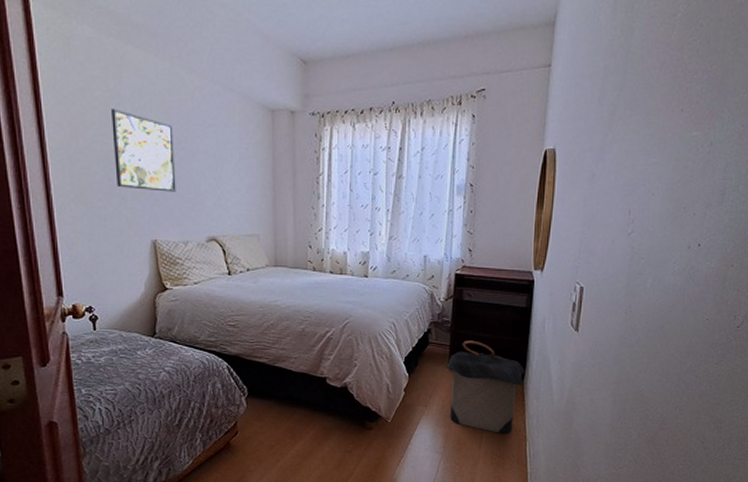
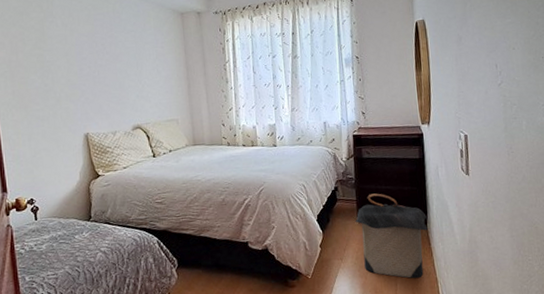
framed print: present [111,109,176,192] -> none [45,26,104,91]

